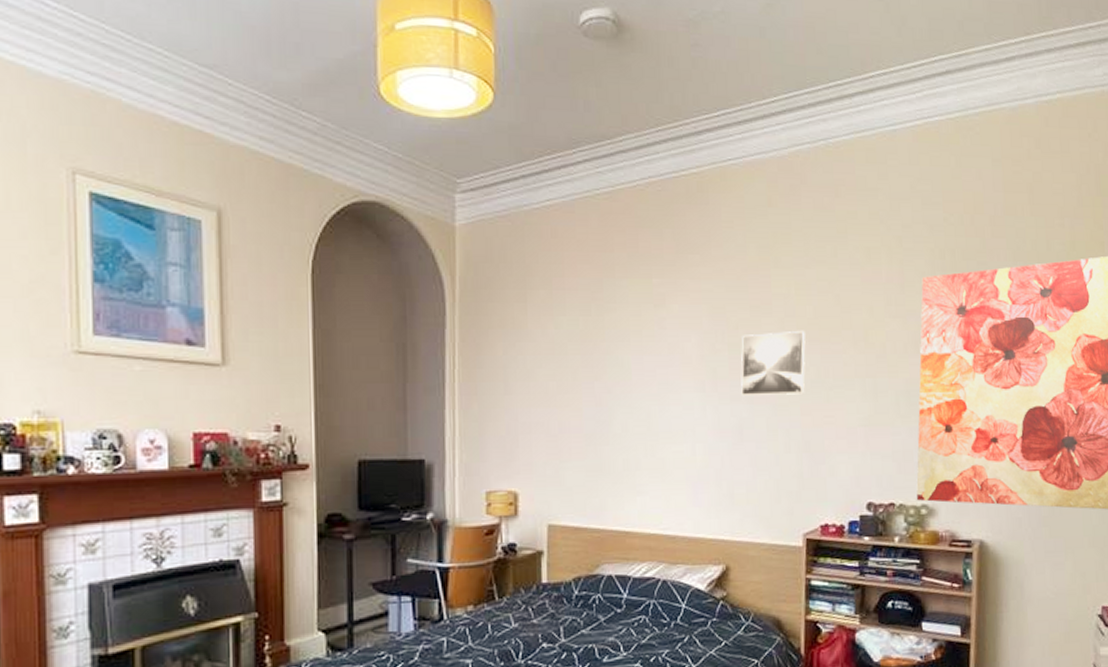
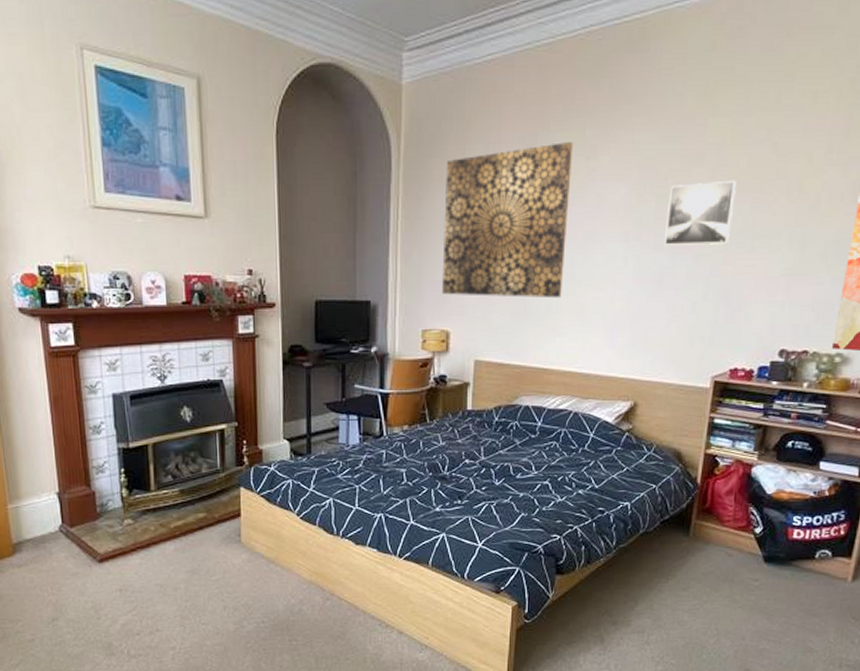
wall art: none [506,290,641,453] -> present [442,142,574,299]

